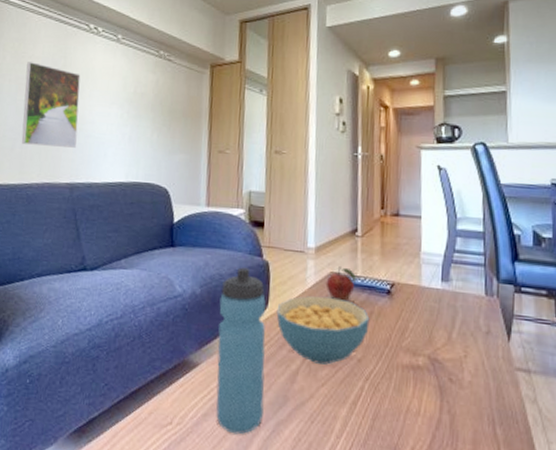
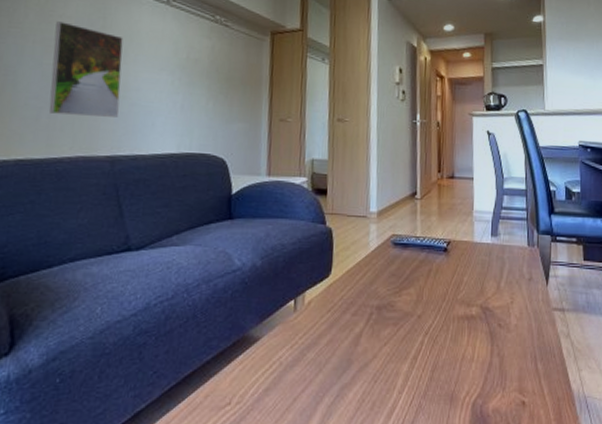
water bottle: present [215,267,266,435] -> none [277,236,329,405]
cereal bowl: present [276,296,370,365] -> none [340,258,429,324]
fruit: present [325,266,356,301] -> none [387,229,416,262]

